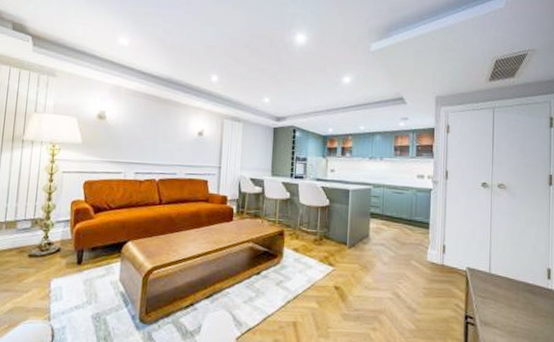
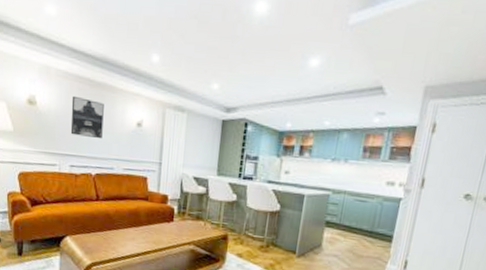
wall art: none [136,110,169,148] -> present [70,95,104,139]

